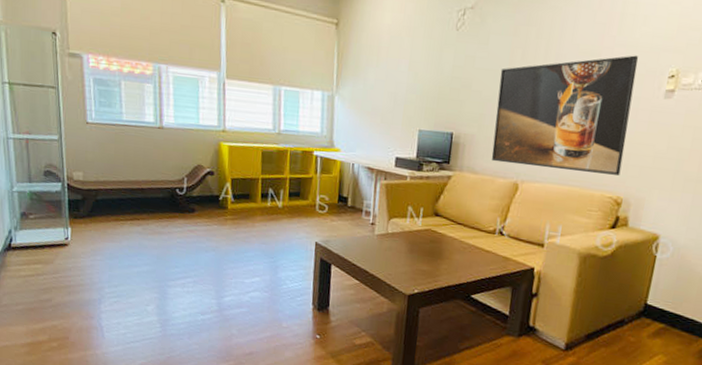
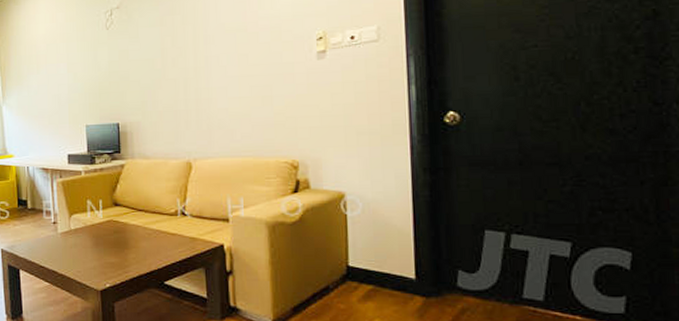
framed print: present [491,55,639,175] -> none [154,25,291,145]

